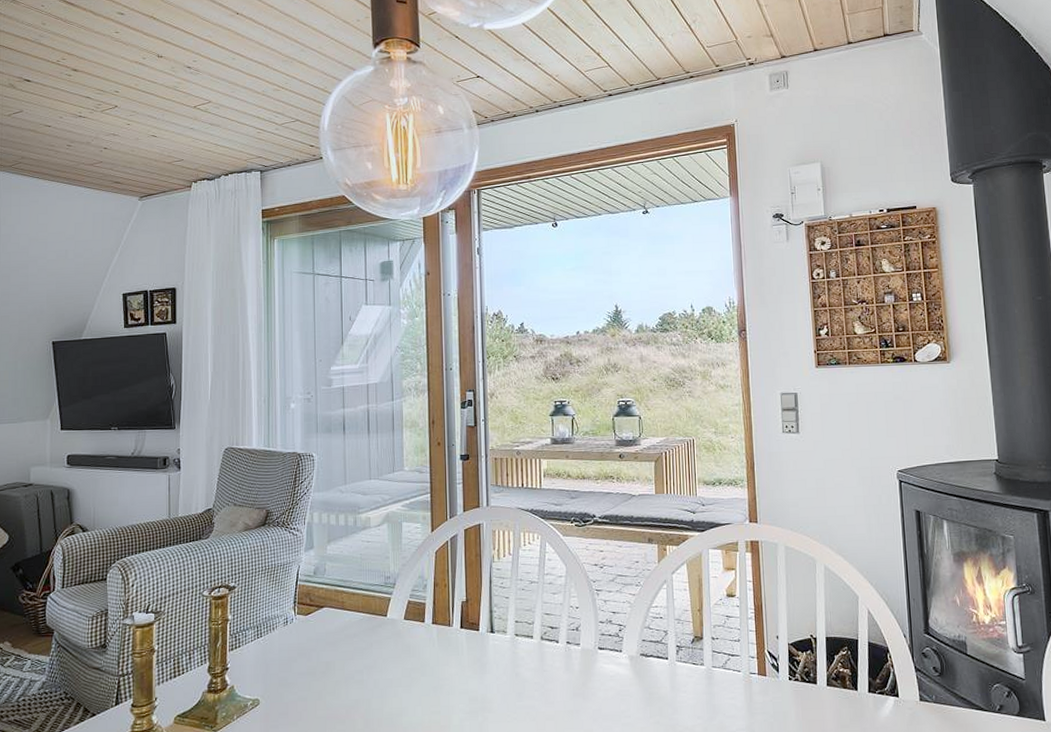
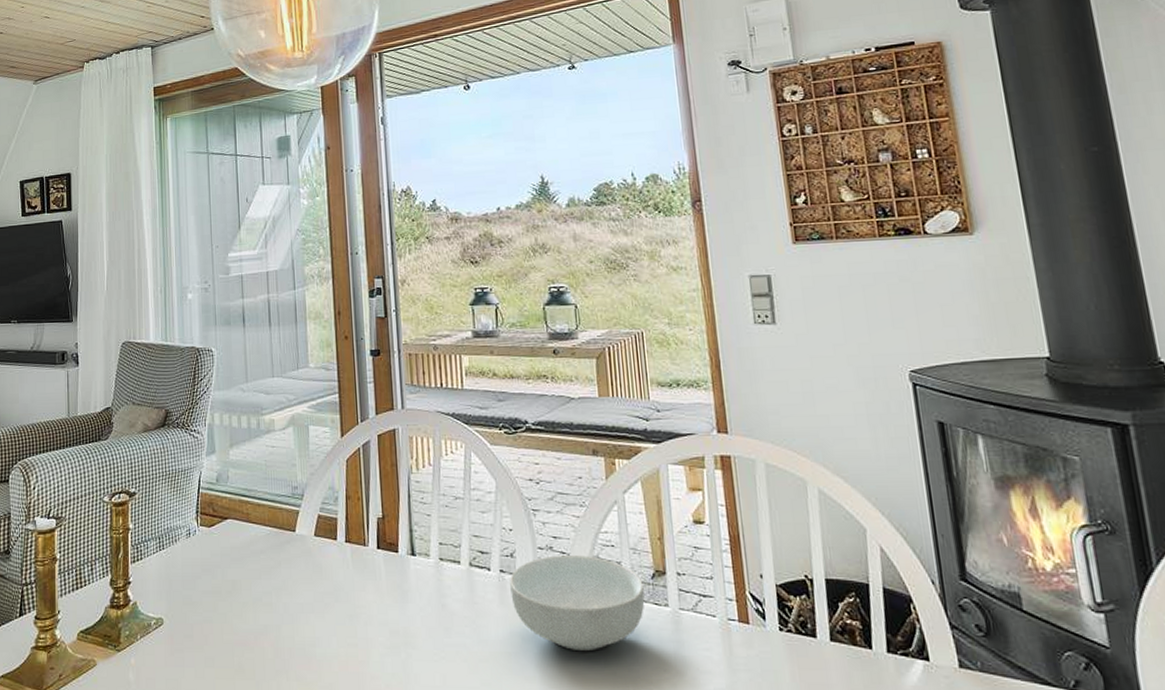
cereal bowl: none [575,626,685,705] -> present [510,555,645,650]

